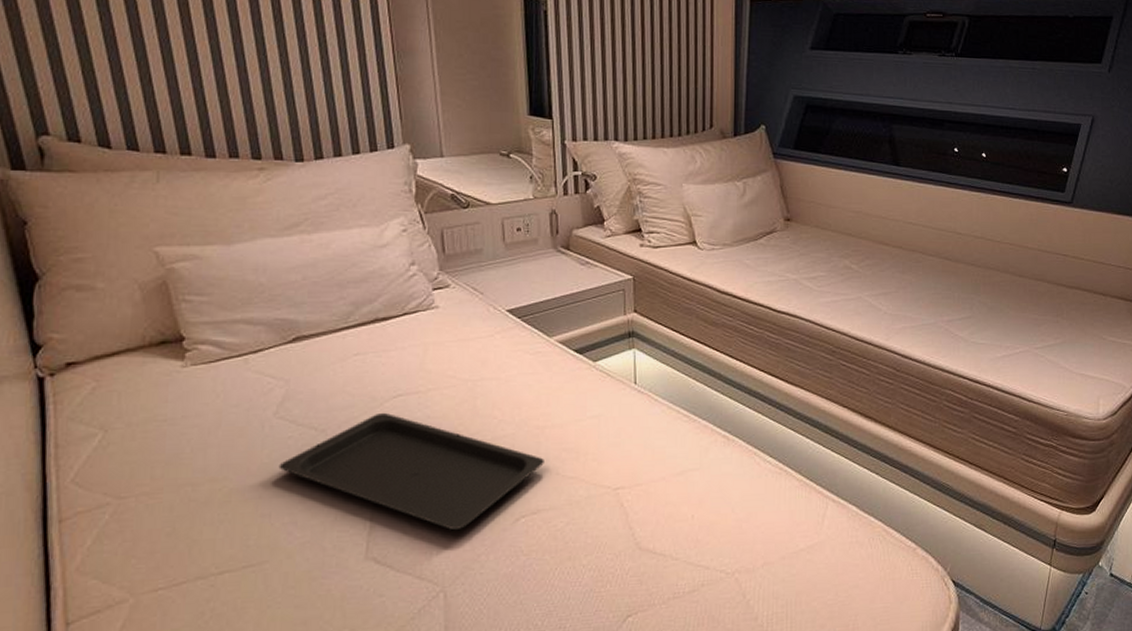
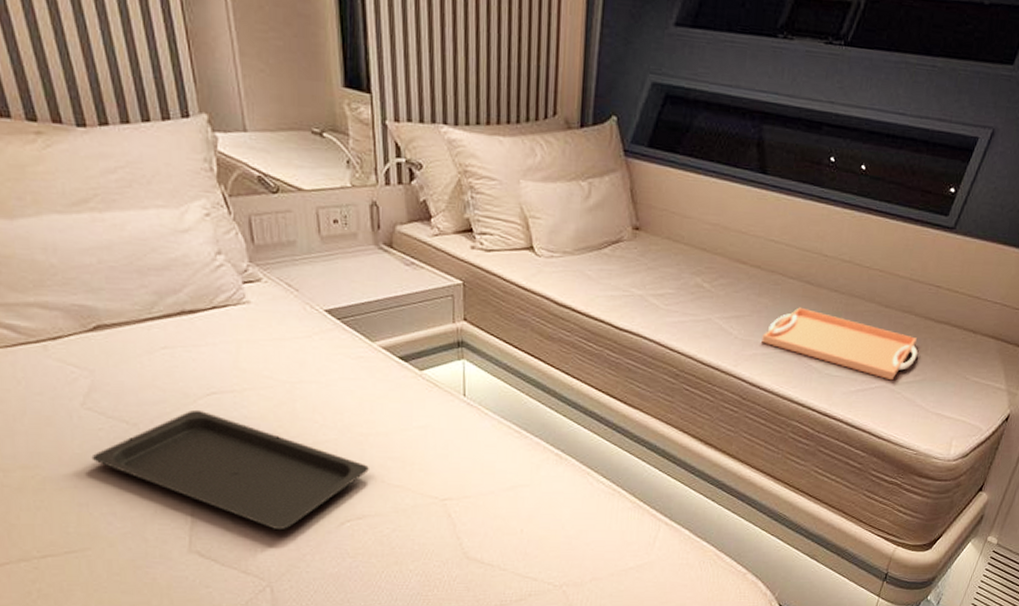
serving tray: none [909,281,1055,345] -> present [762,307,919,381]

